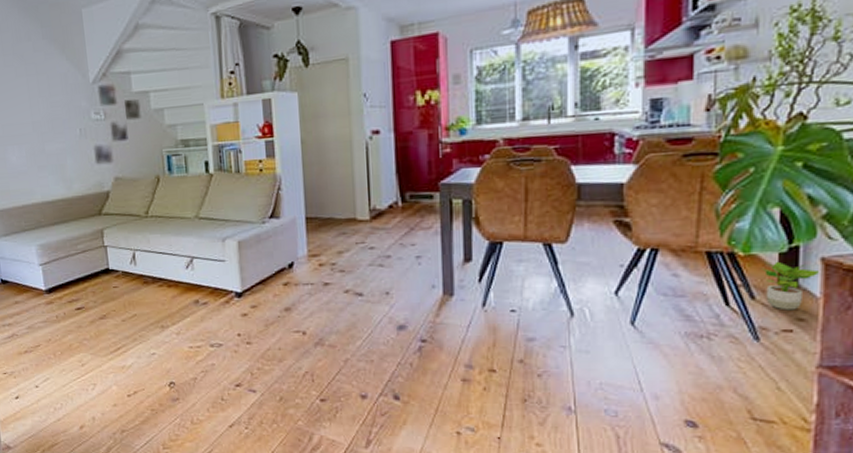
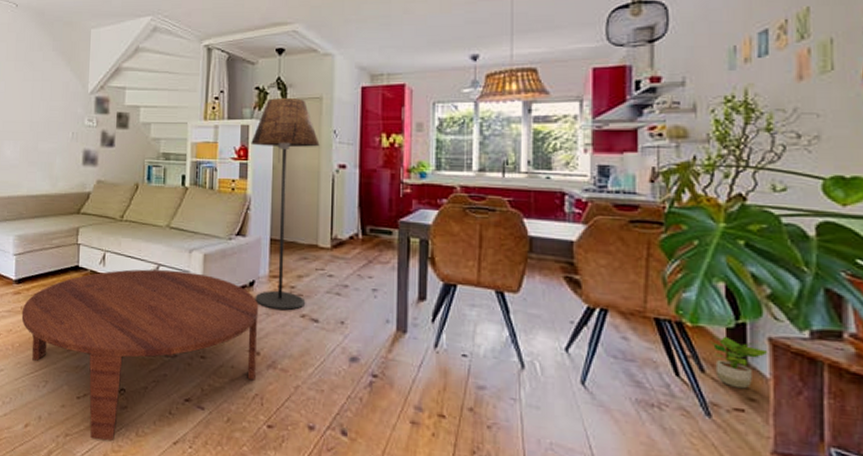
coffee table: none [57,261,304,432] -> present [21,269,259,441]
floor lamp: none [275,62,350,289] -> present [251,98,320,311]

